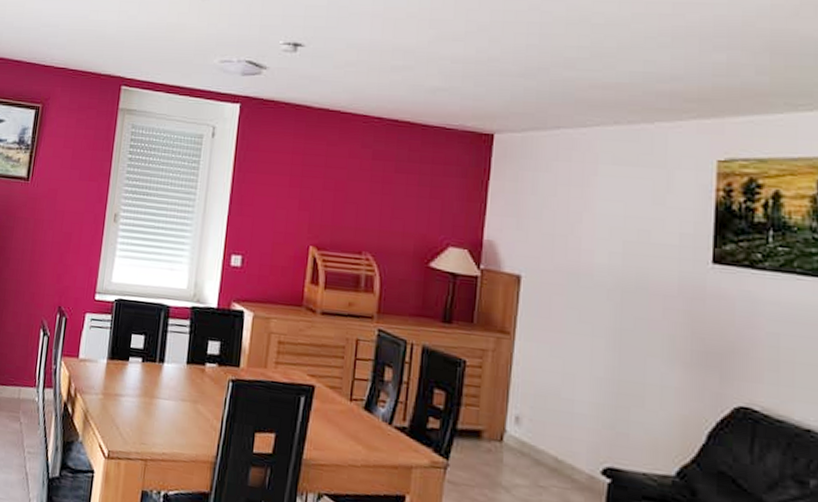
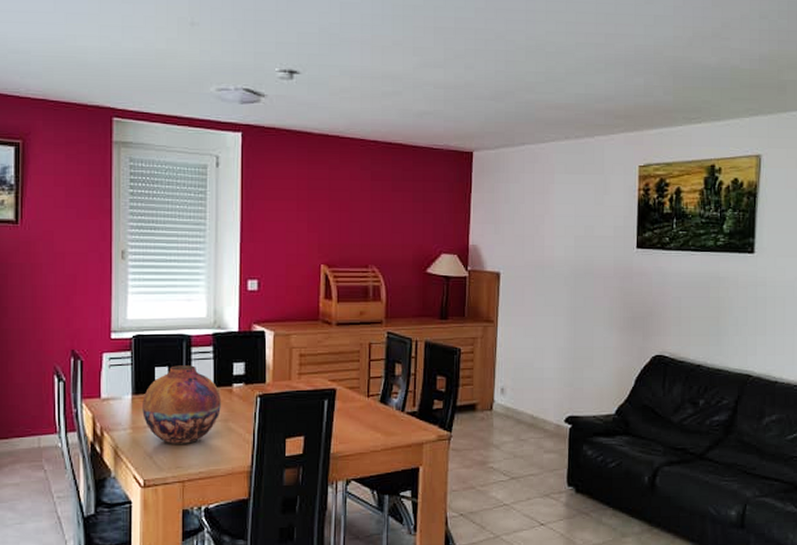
vase: none [115,335,193,421] -> present [142,365,221,444]

